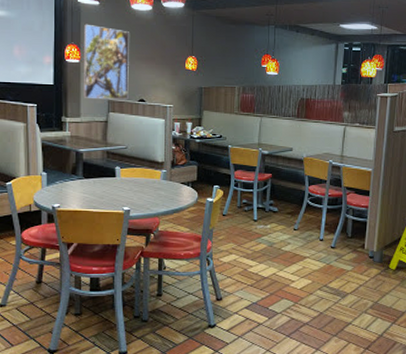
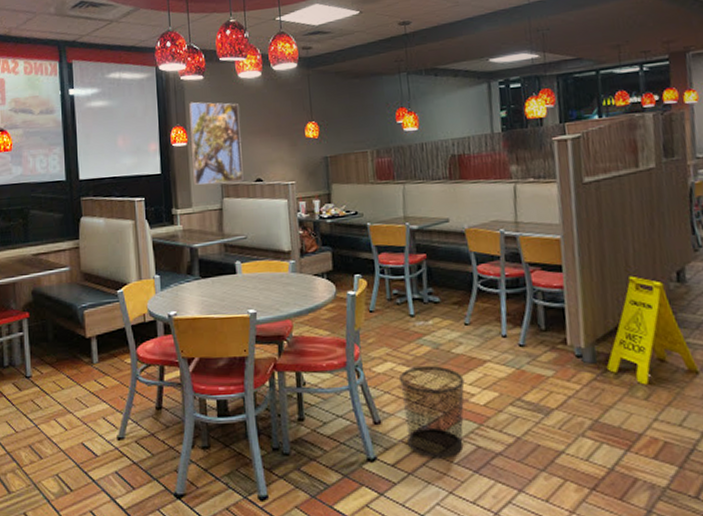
waste bin: none [239,259,288,326] -> present [398,366,465,459]

